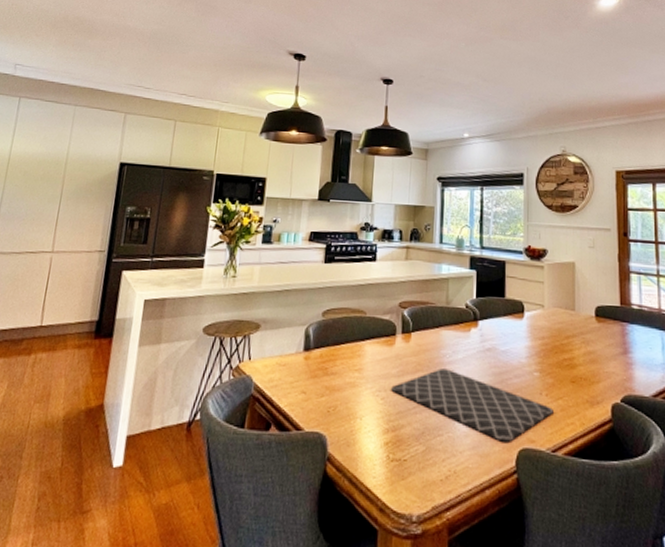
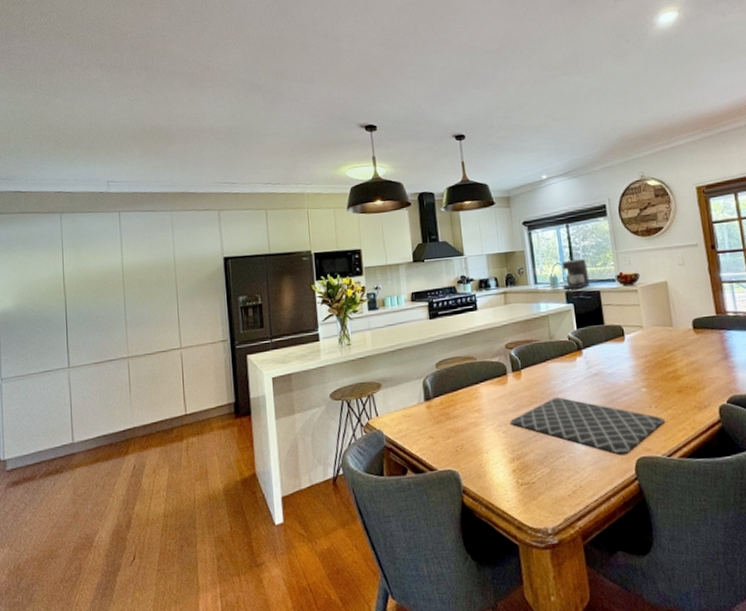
coffee maker: none [468,224,497,256] -> present [561,259,590,290]

